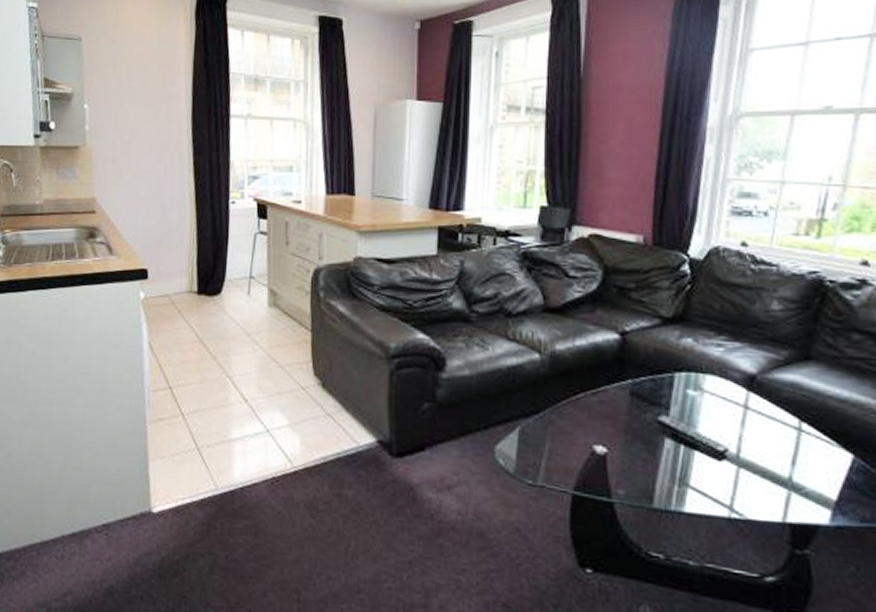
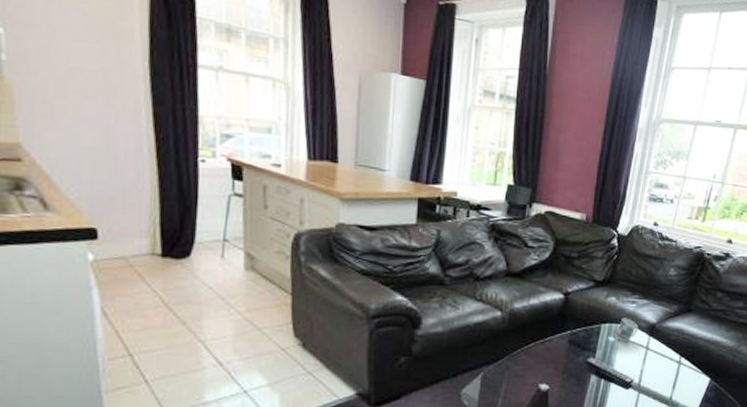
mug: none [695,365,730,398] -> present [615,318,639,343]

